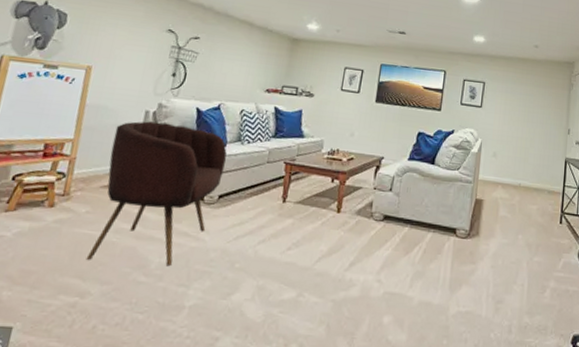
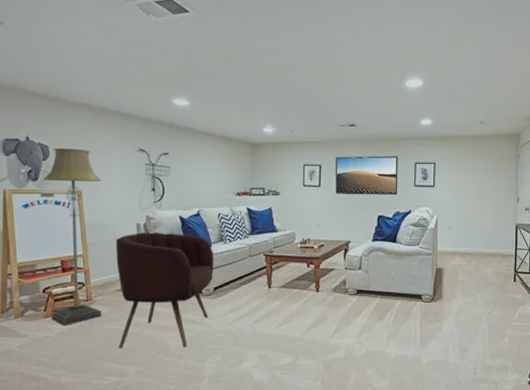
floor lamp: none [12,17,117,225] -> present [42,148,102,327]

